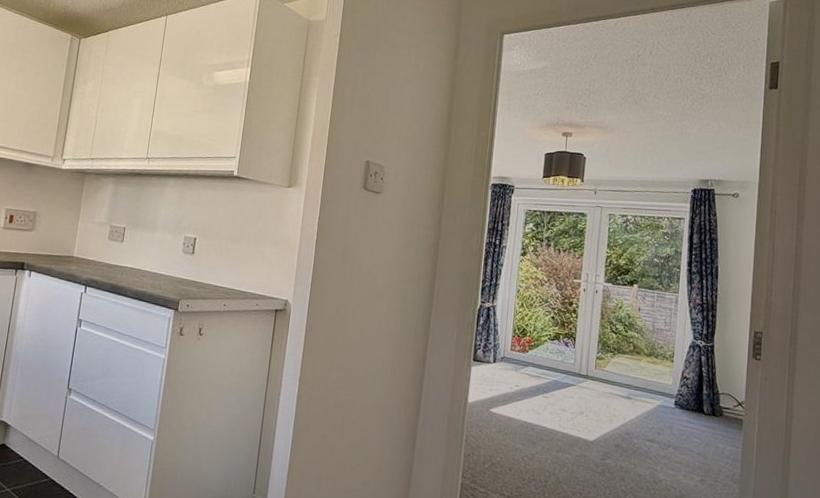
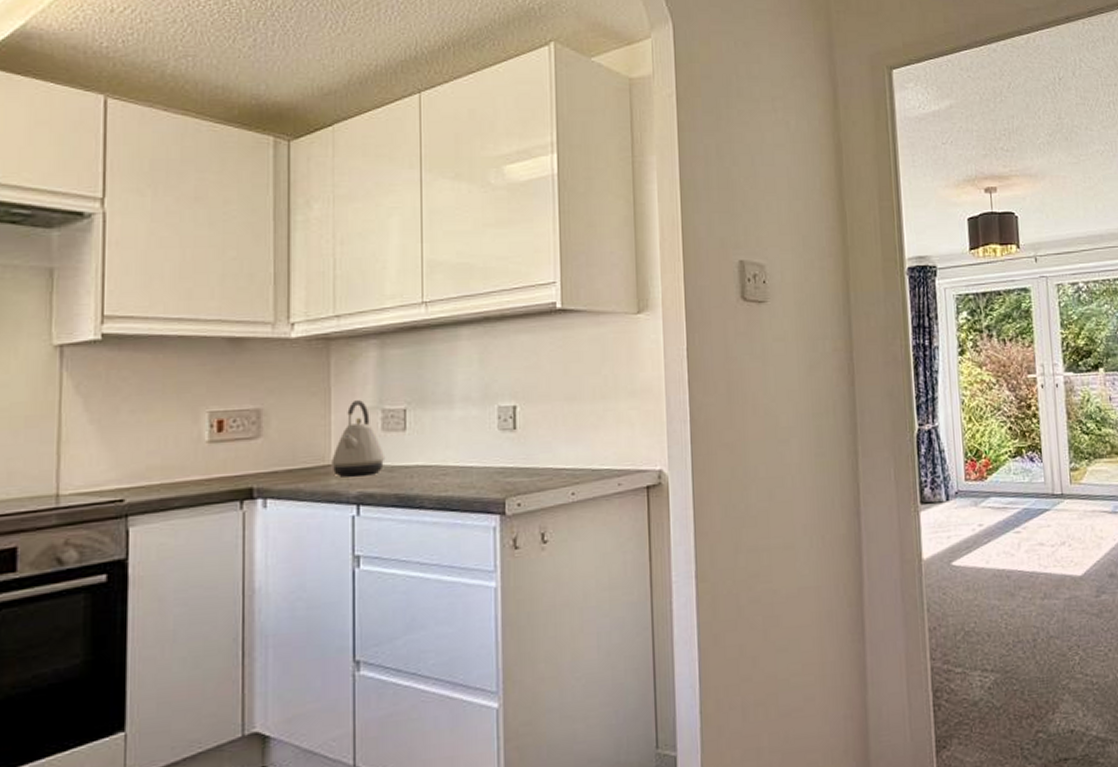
kettle: none [74,216,108,268] -> present [331,400,386,477]

